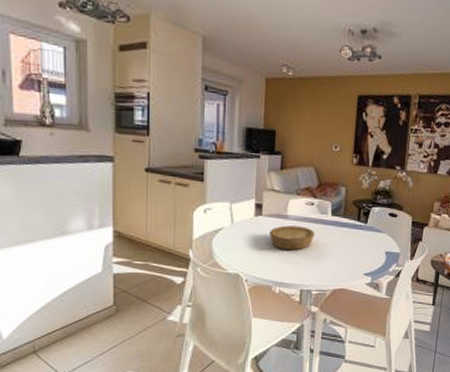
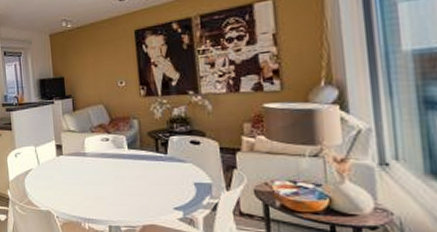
bowl: present [268,225,315,251] -> none [71,162,115,187]

